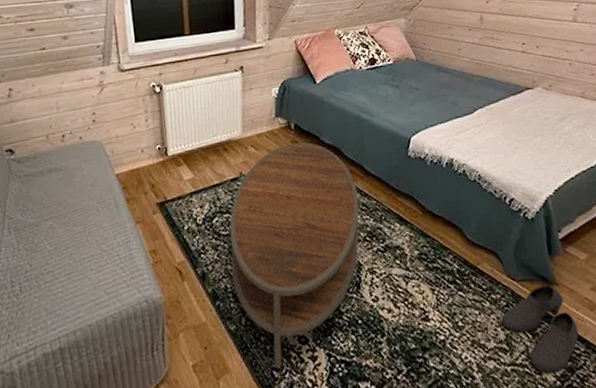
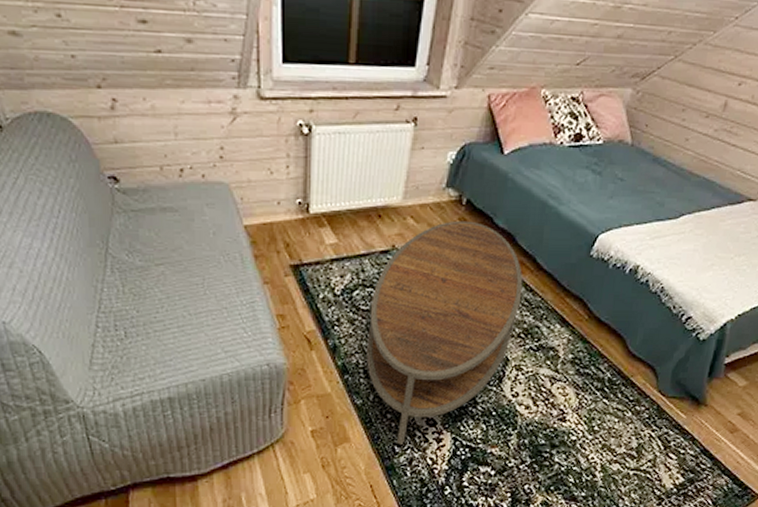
shoe: present [501,285,579,373] -> none [638,404,712,481]

